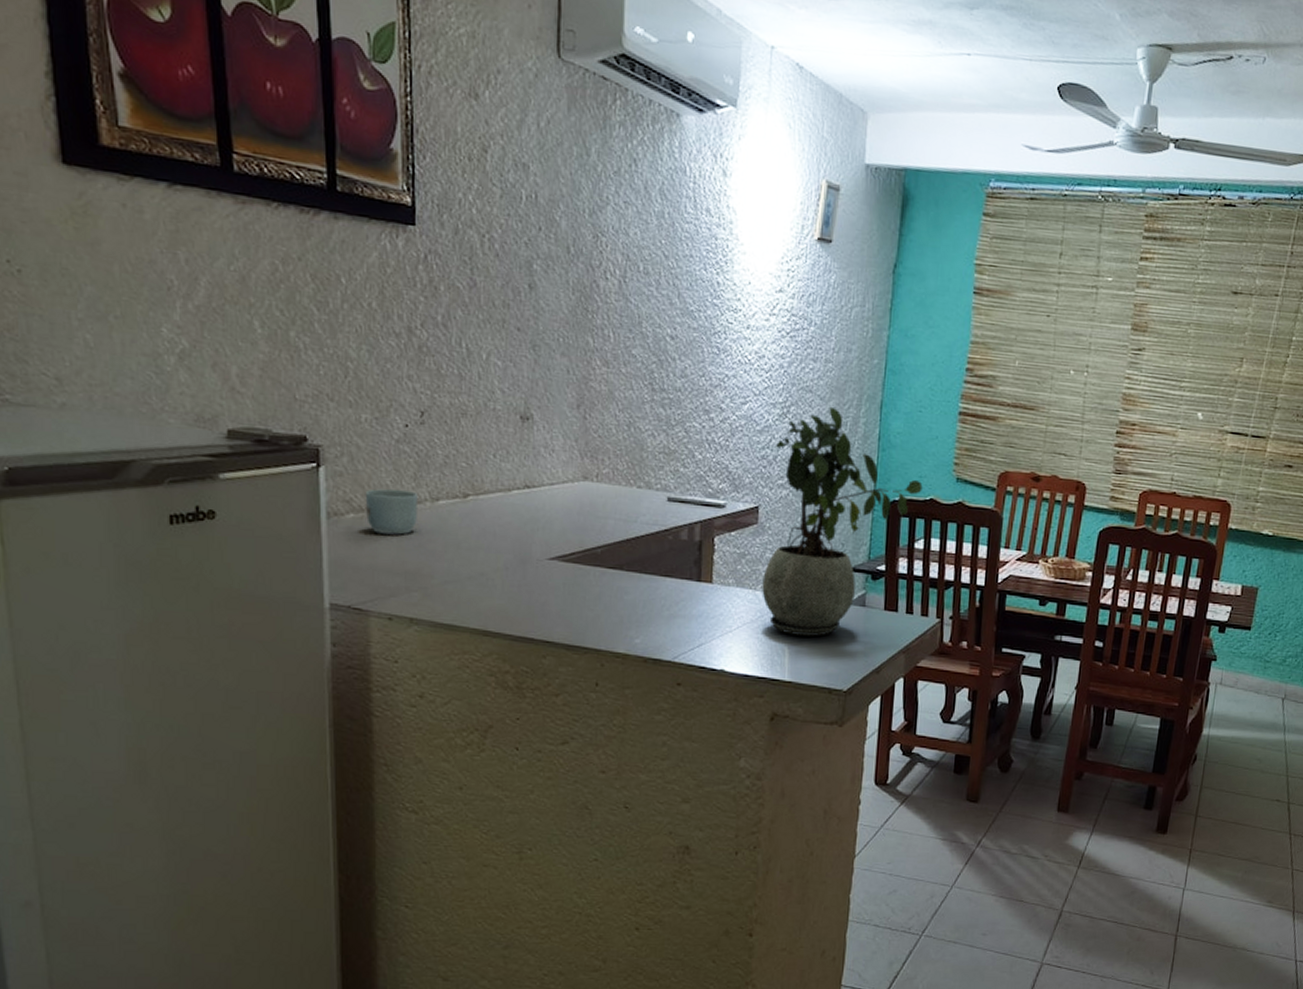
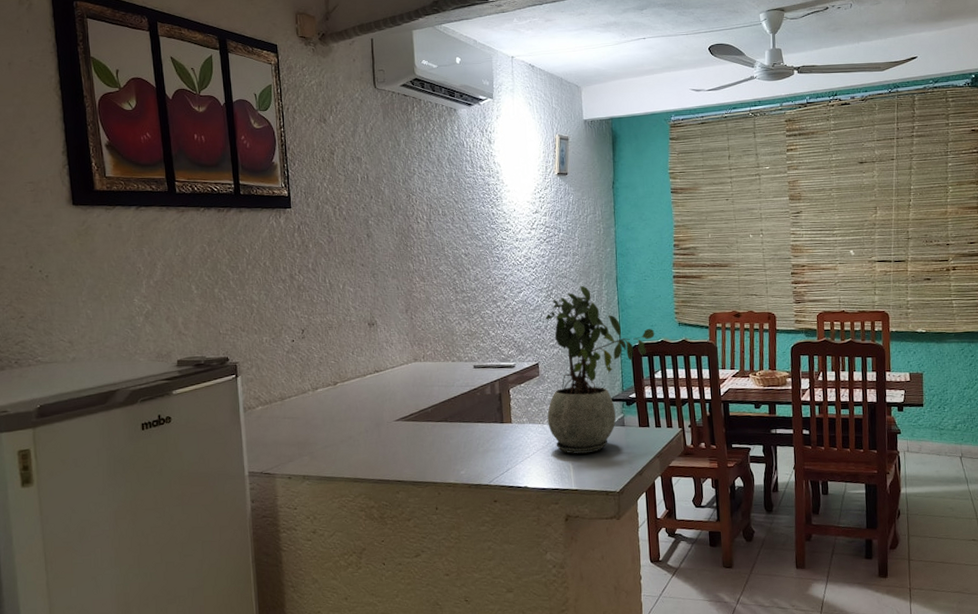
mug: present [365,489,417,535] -> none [268,385,304,418]

